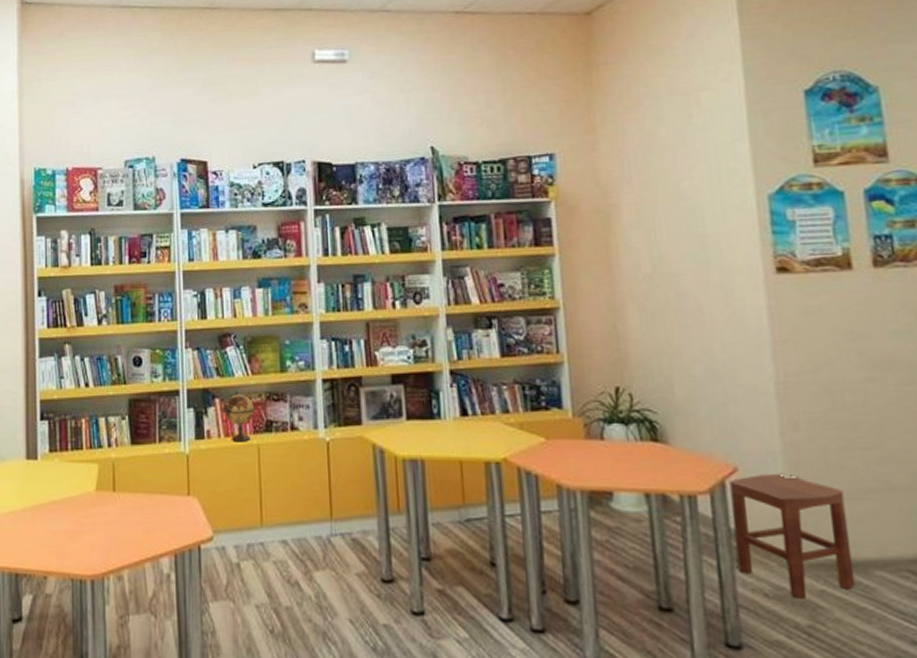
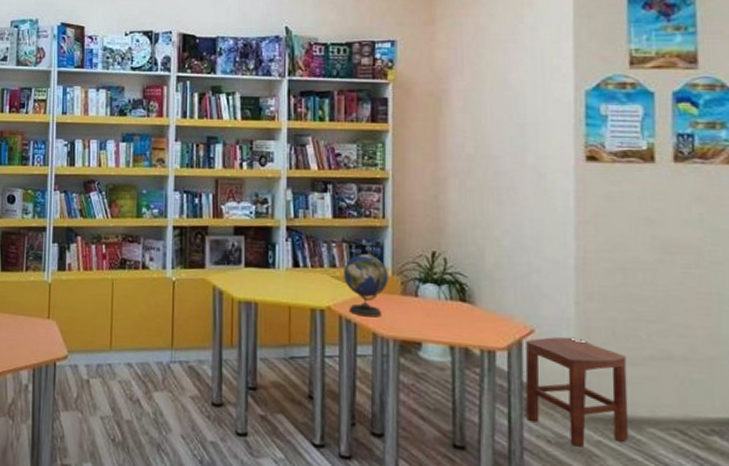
globe: present [221,391,257,442] -> none [82,231,113,276]
globe: none [518,394,569,467] -> present [344,253,388,318]

